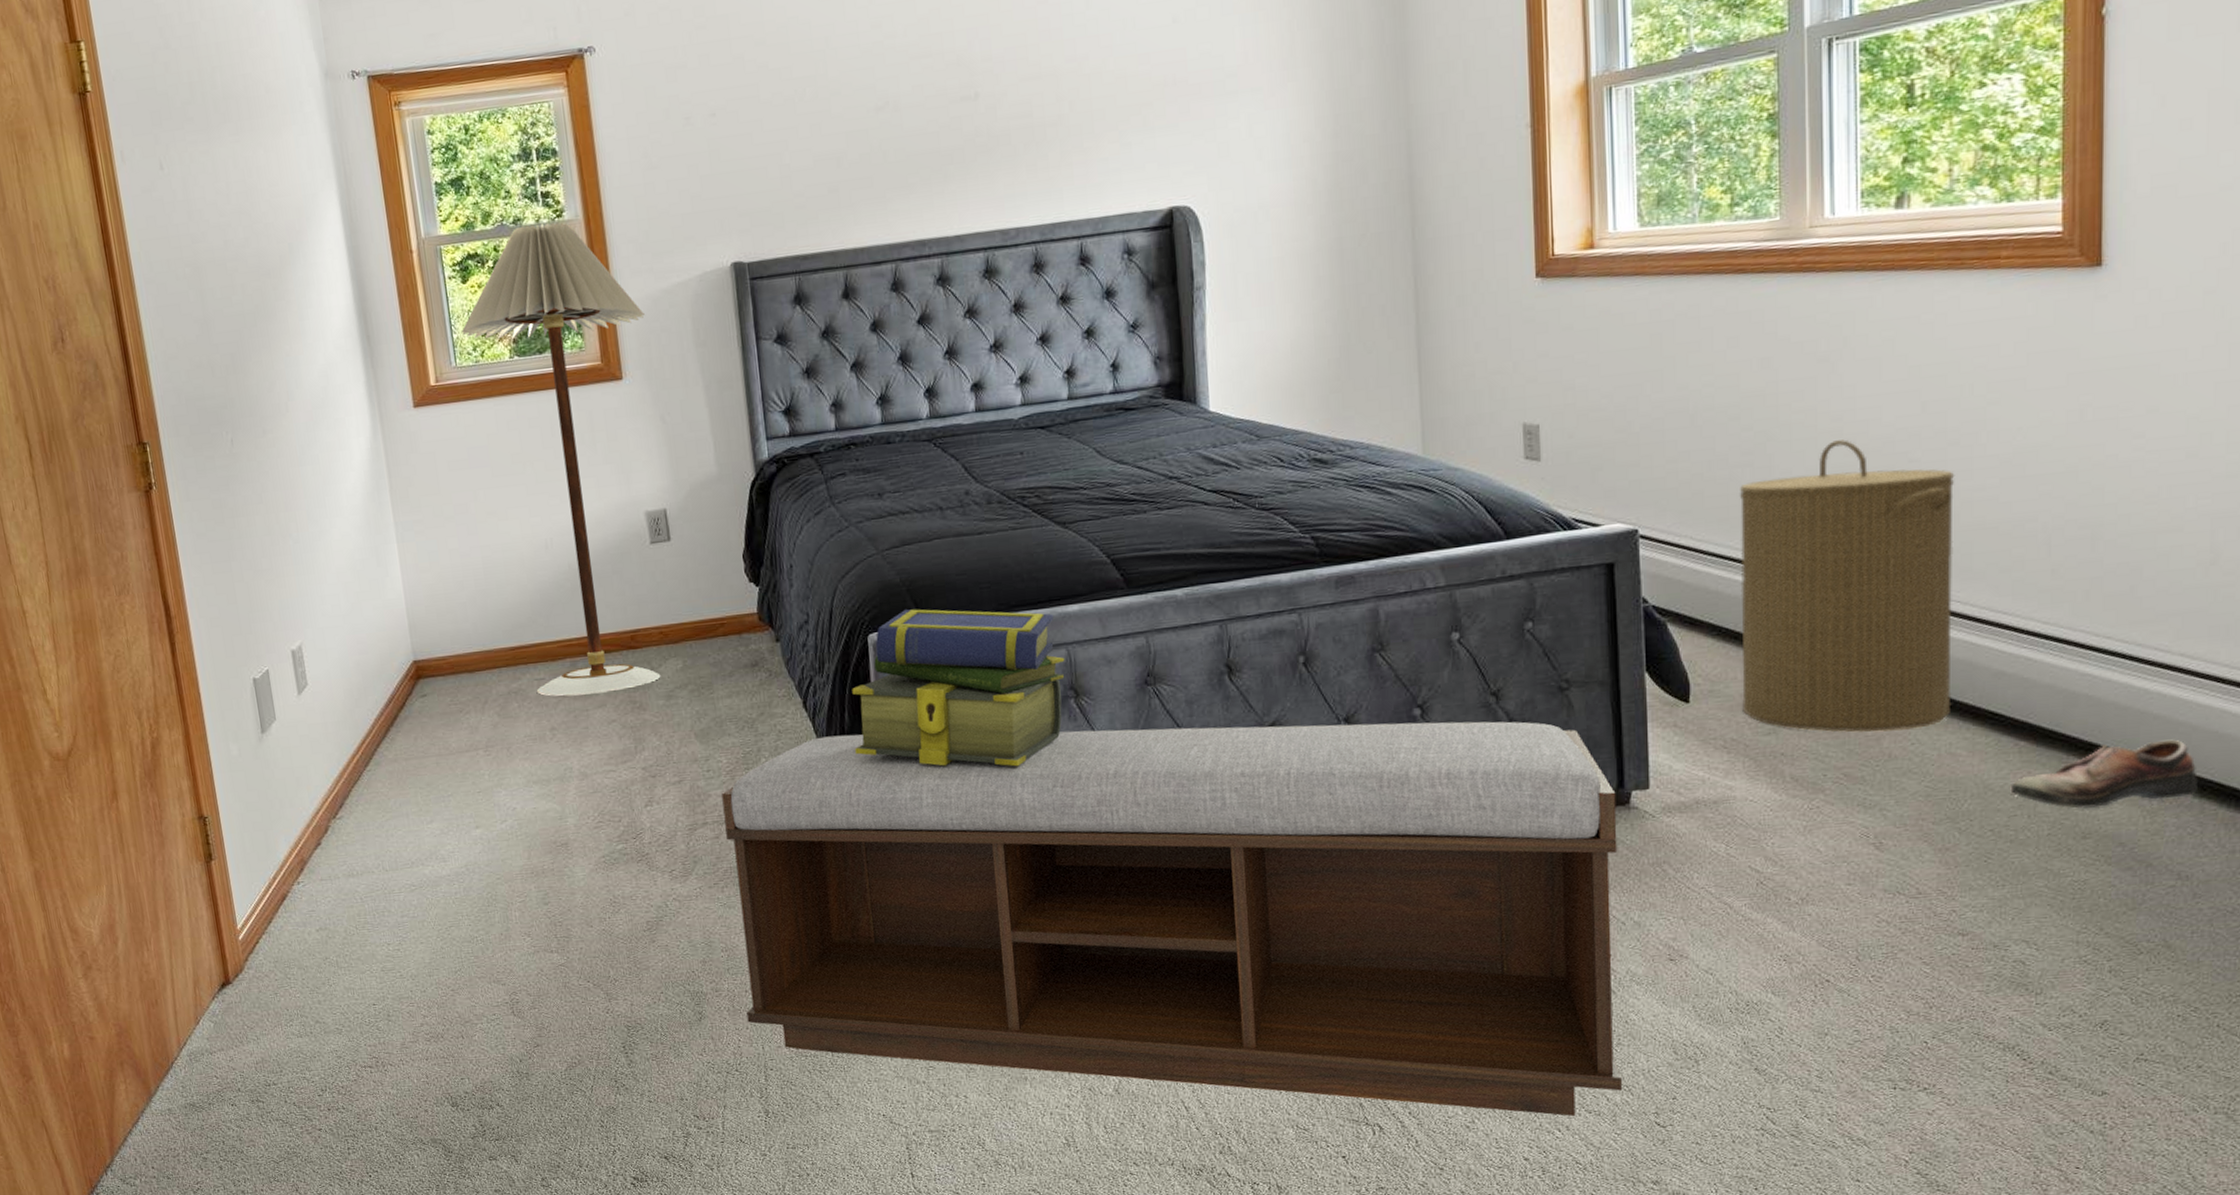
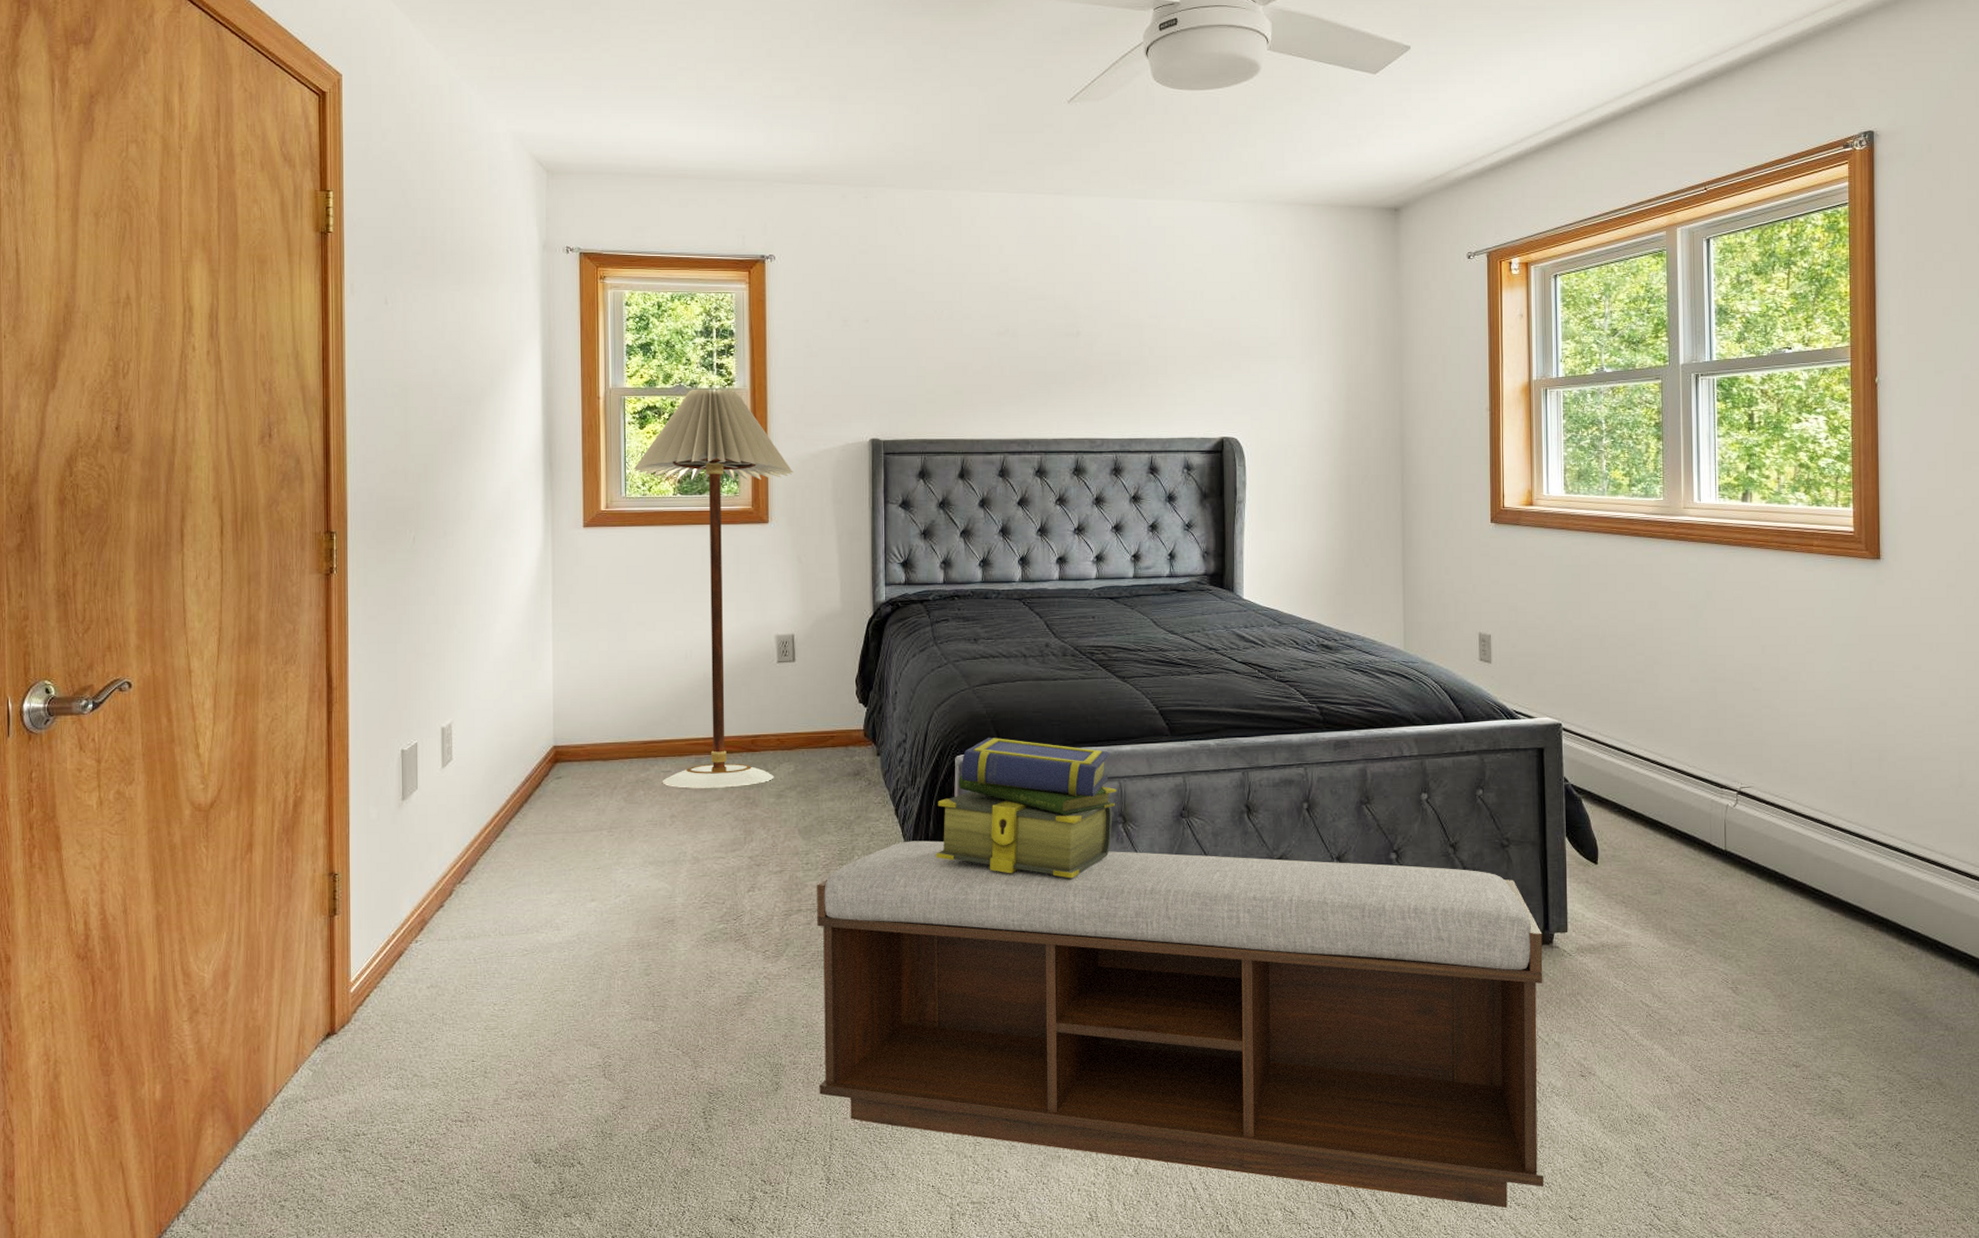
laundry hamper: present [1739,439,1955,732] -> none [1634,668,1785,898]
shoe: present [2010,739,2199,810] -> none [1828,919,1957,970]

